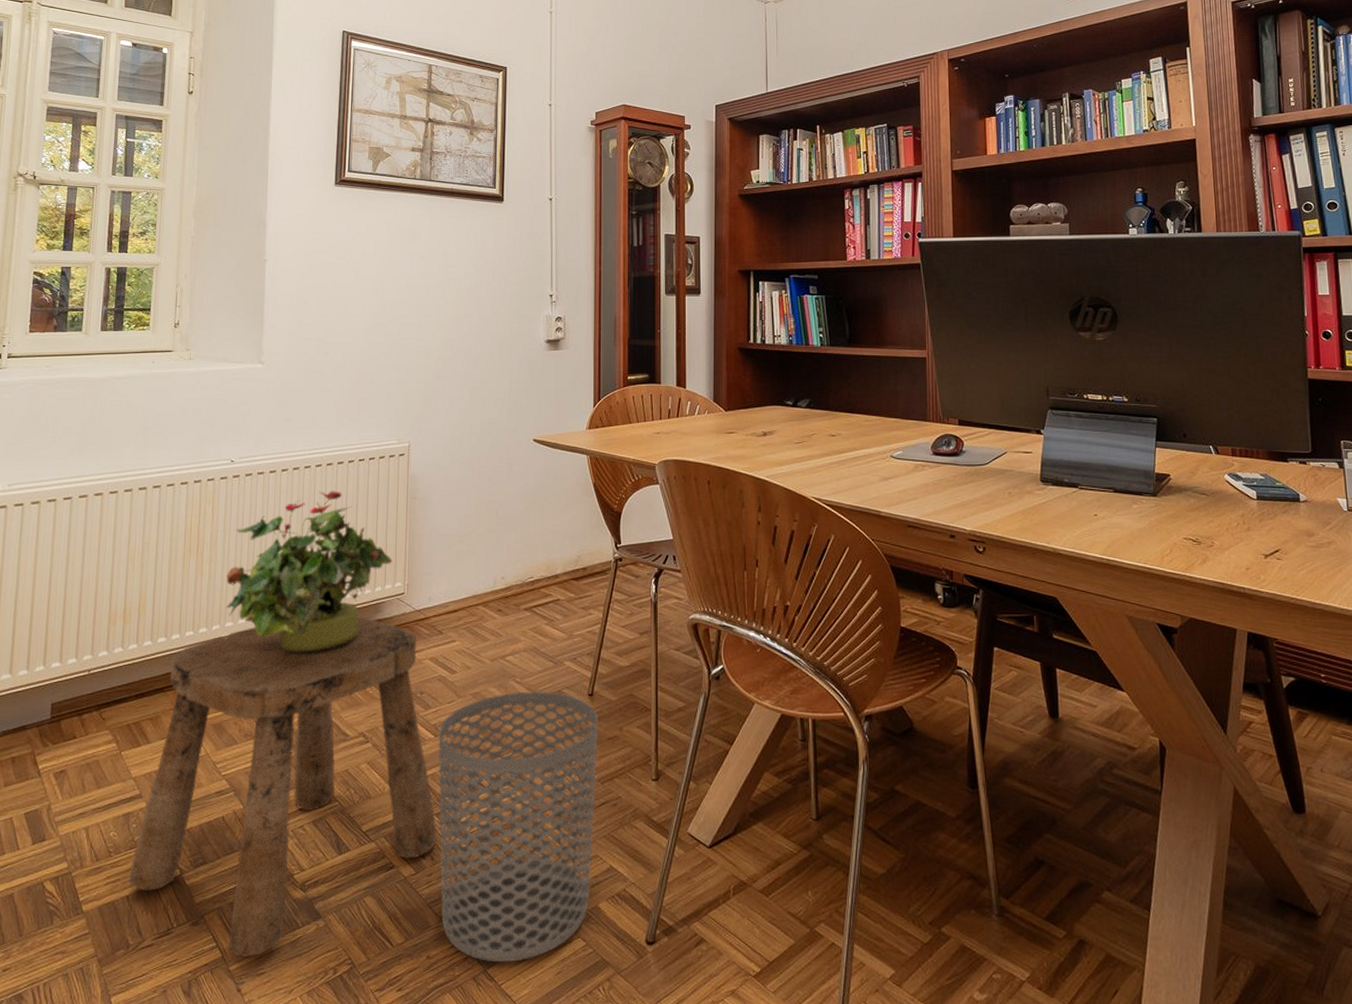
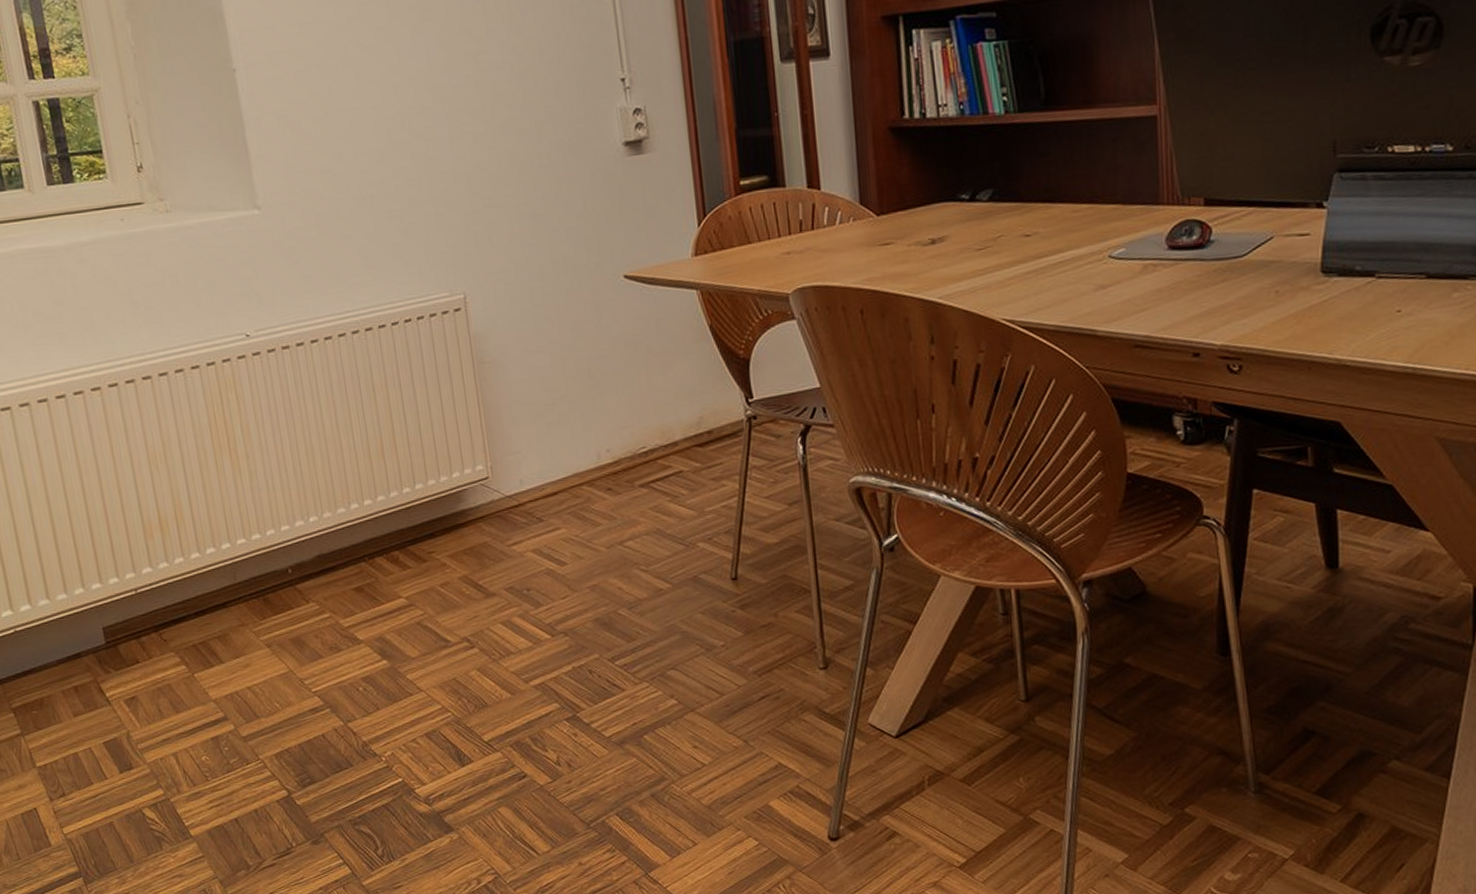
stool: present [128,616,439,957] -> none [225,507,573,872]
potted plant: present [226,491,393,652] -> none [270,361,468,554]
waste bin: present [438,691,599,962] -> none [555,578,758,865]

